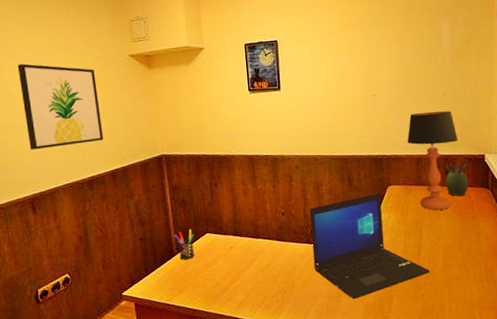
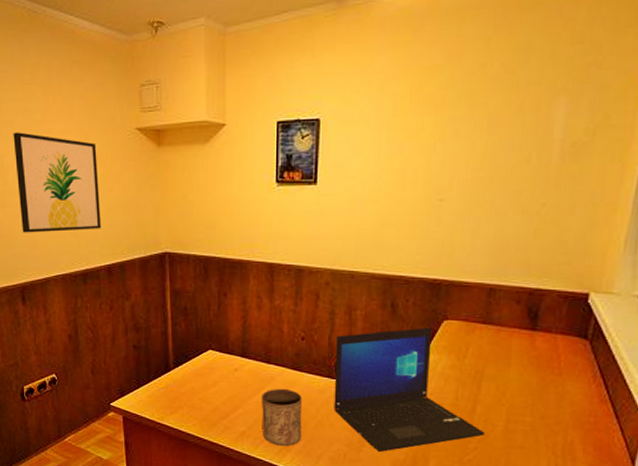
pen holder: present [174,229,195,260] -> none [172,343,194,377]
cup: none [255,258,291,308] -> present [262,389,303,447]
table lamp: present [407,111,459,211] -> none [478,228,554,359]
succulent plant: present [444,161,469,196] -> none [525,298,561,344]

